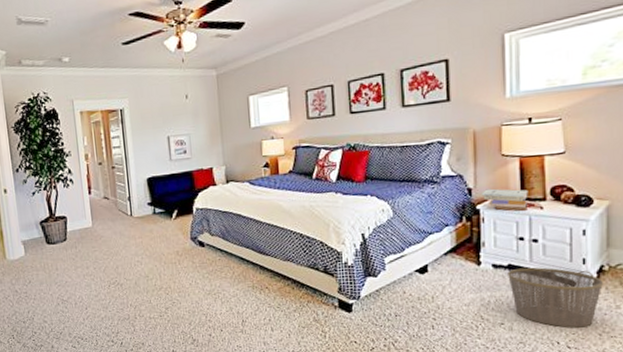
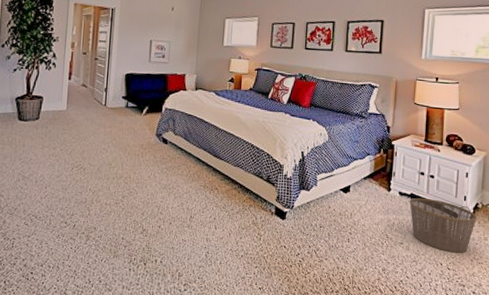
books: present [481,188,528,212] -> none [397,129,431,152]

